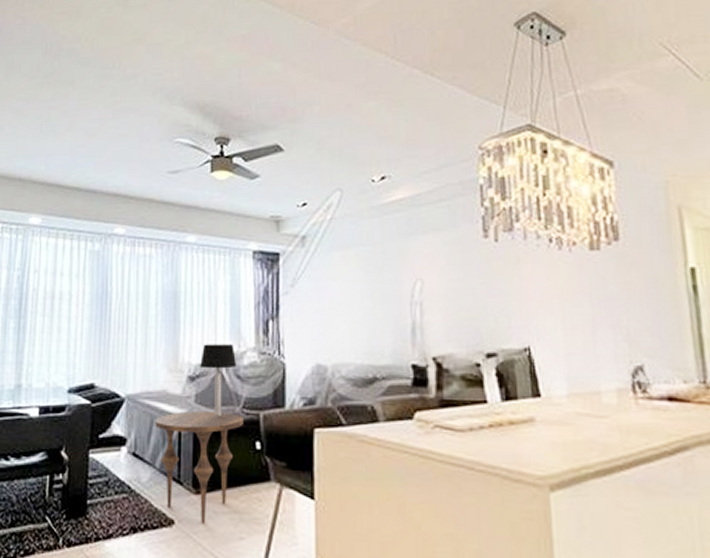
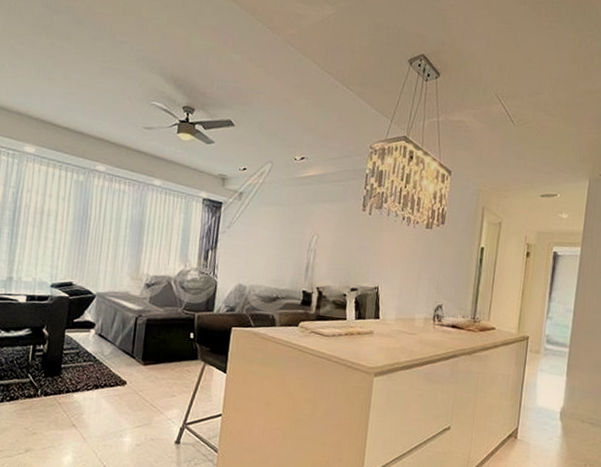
side table: present [155,411,243,524] -> none [117,308,183,385]
table lamp: present [200,344,237,417] -> none [155,262,183,314]

